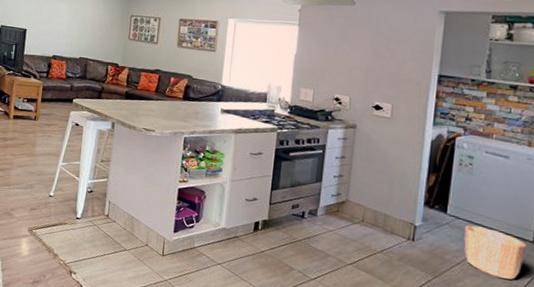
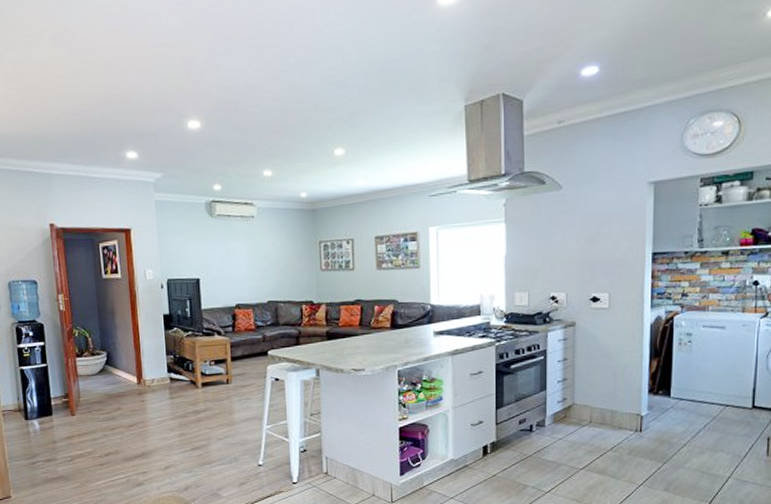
waste basket: present [464,224,527,280] -> none [688,403,747,451]

